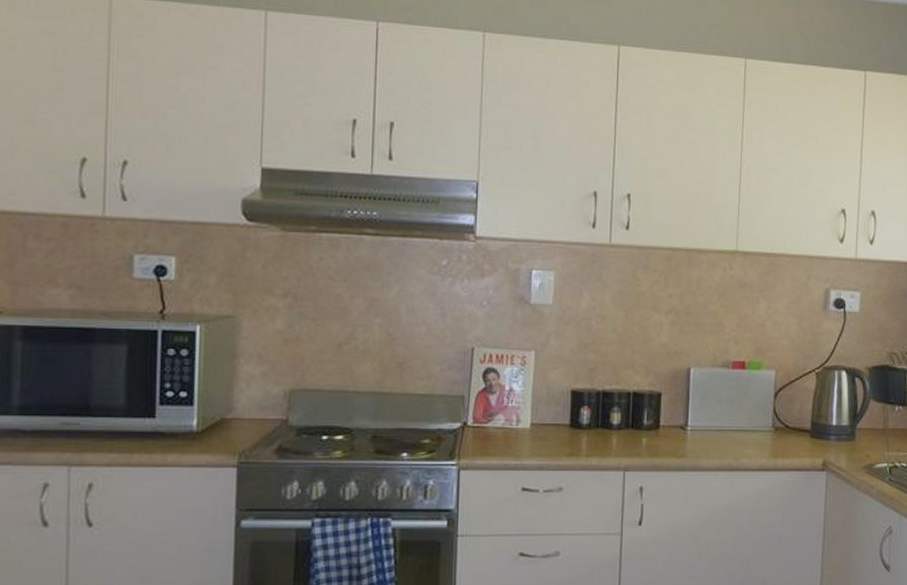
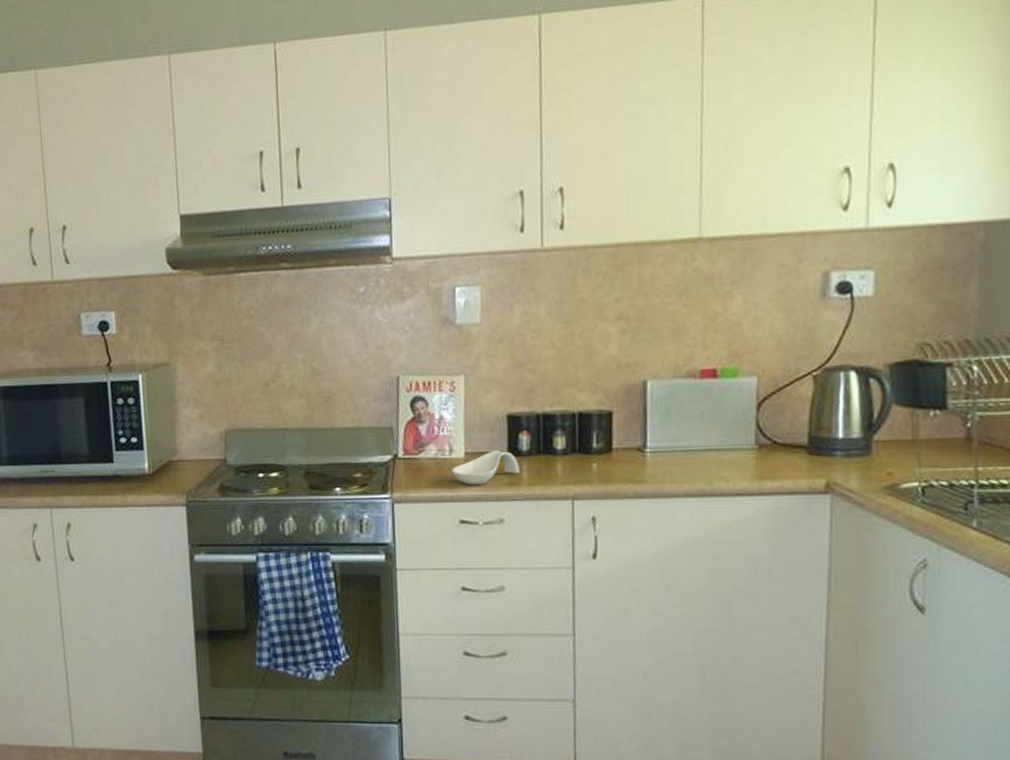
spoon rest: none [517,422,580,454] -> present [451,450,520,485]

